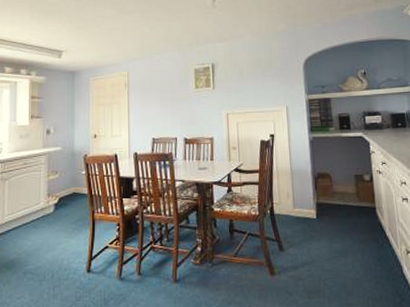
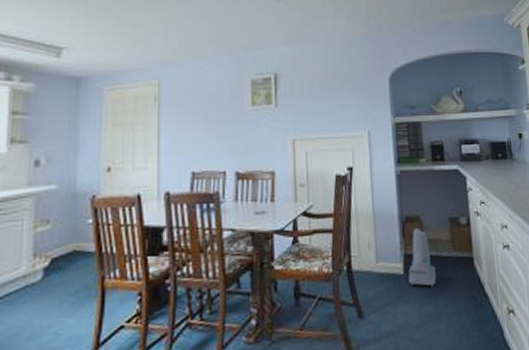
vacuum cleaner: none [320,183,344,230] -> present [408,229,437,288]

